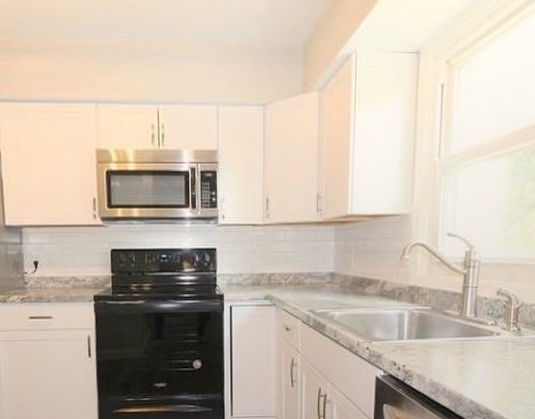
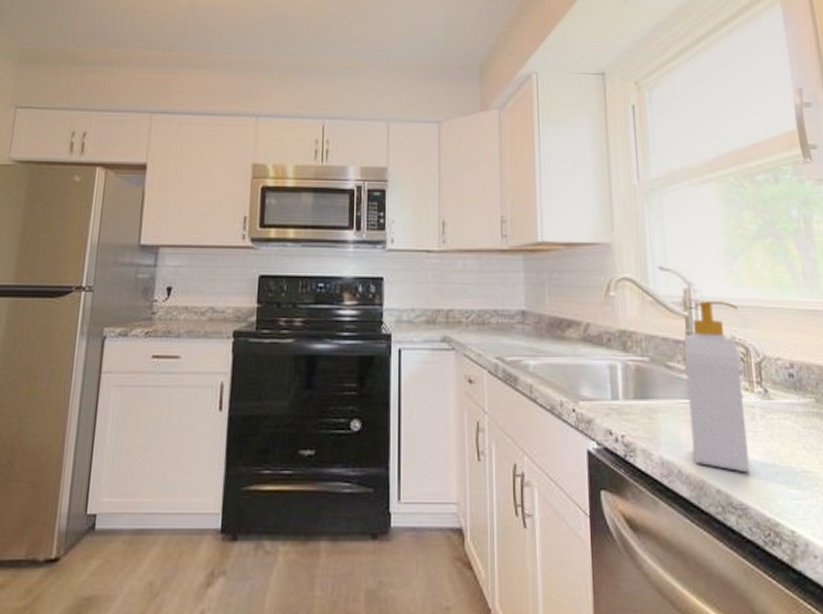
soap bottle: none [455,261,508,389] -> present [683,301,751,473]

